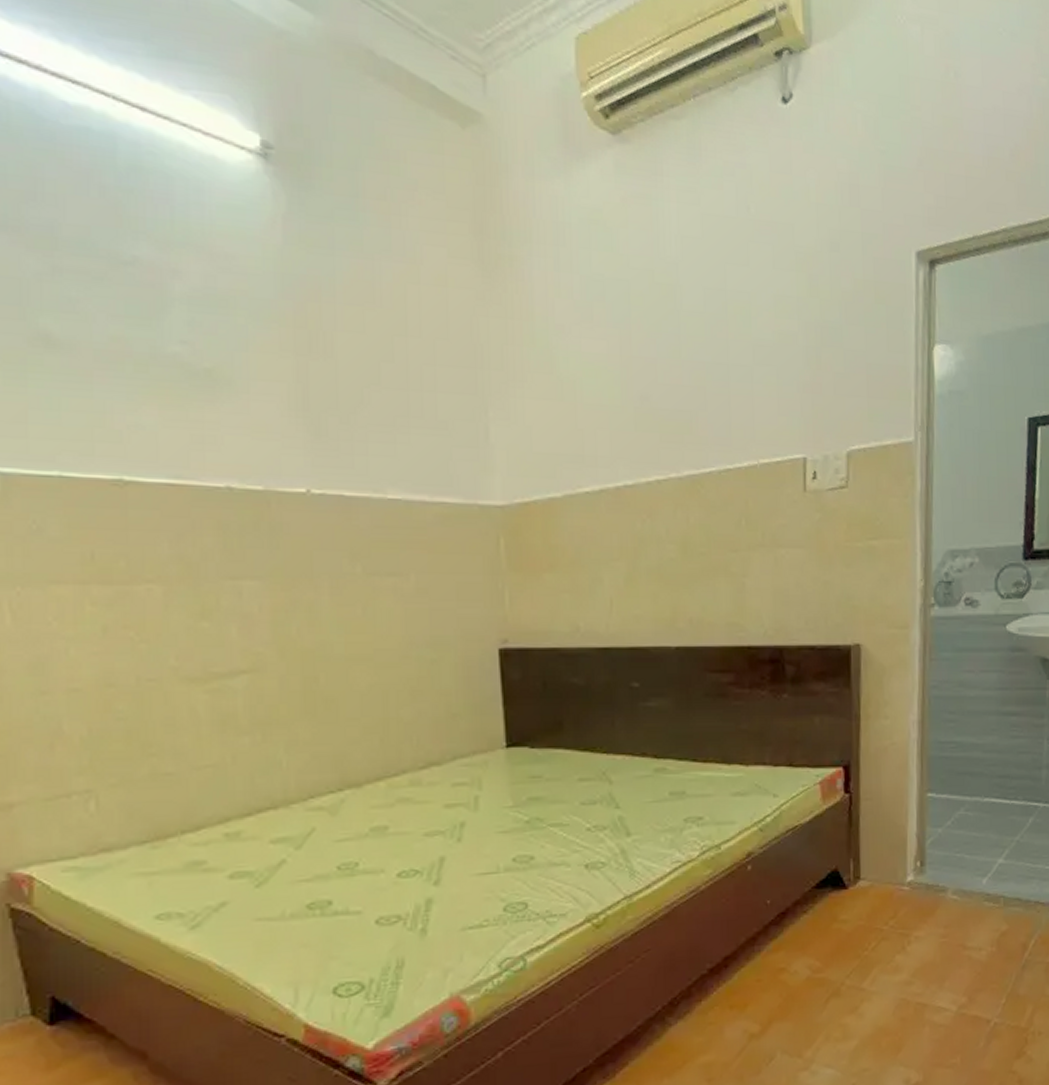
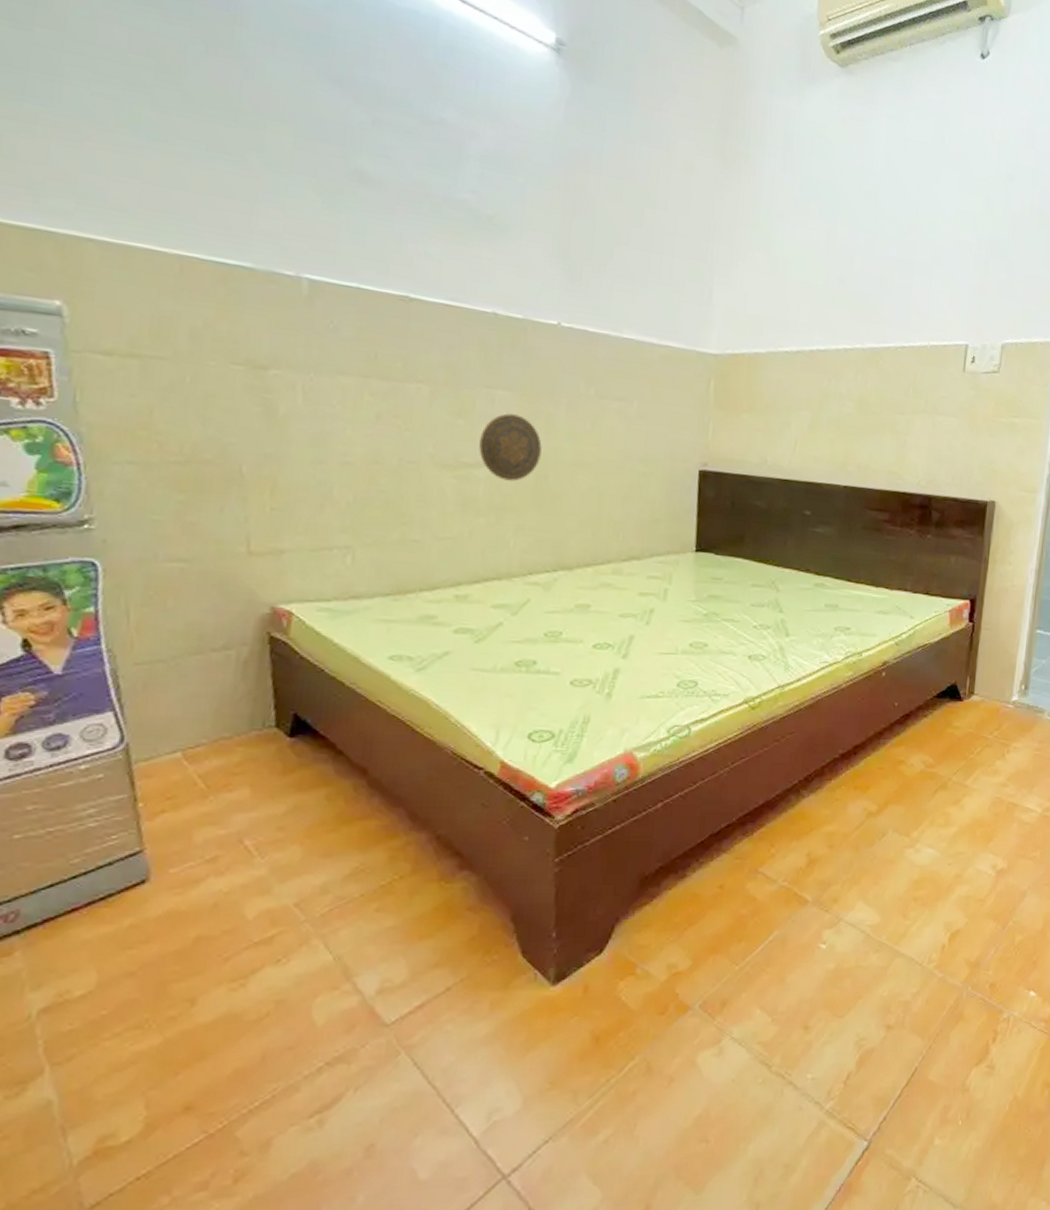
decorative plate: none [230,607,306,689] -> present [479,413,542,481]

